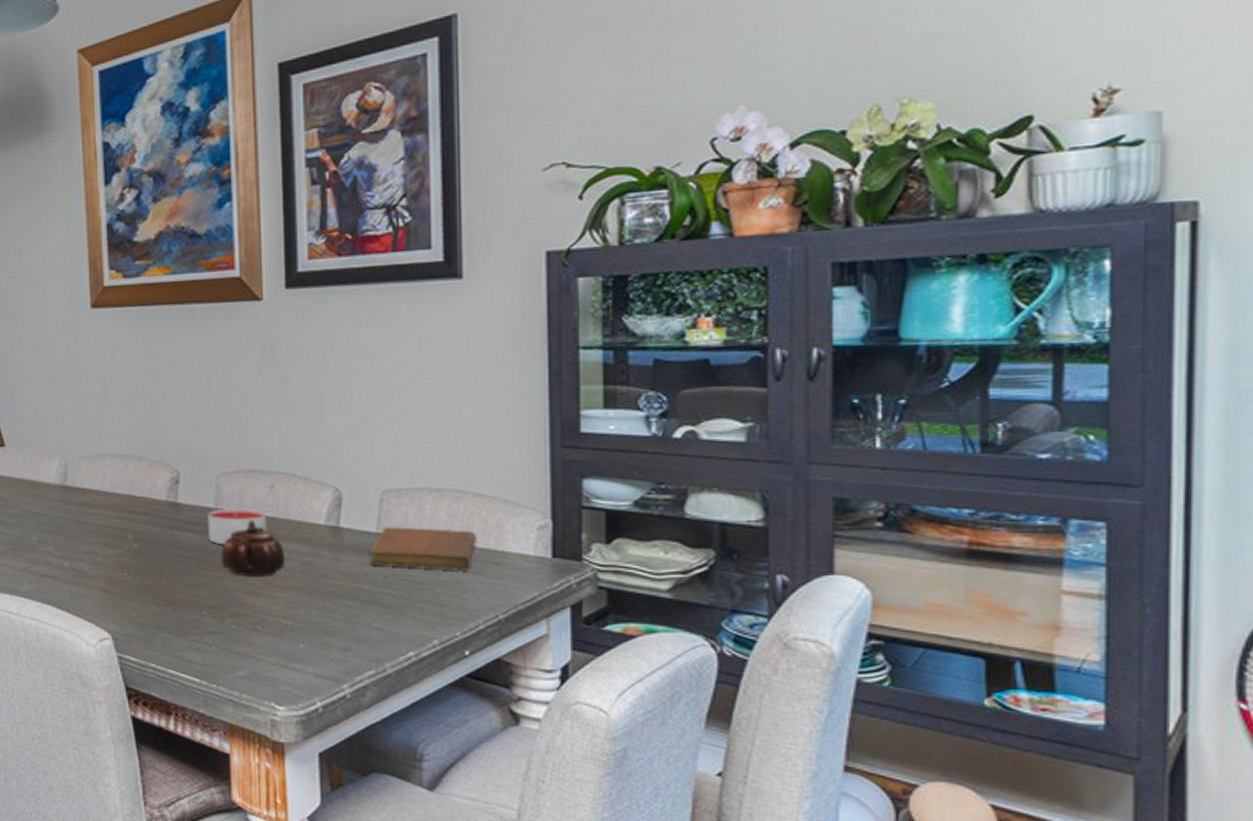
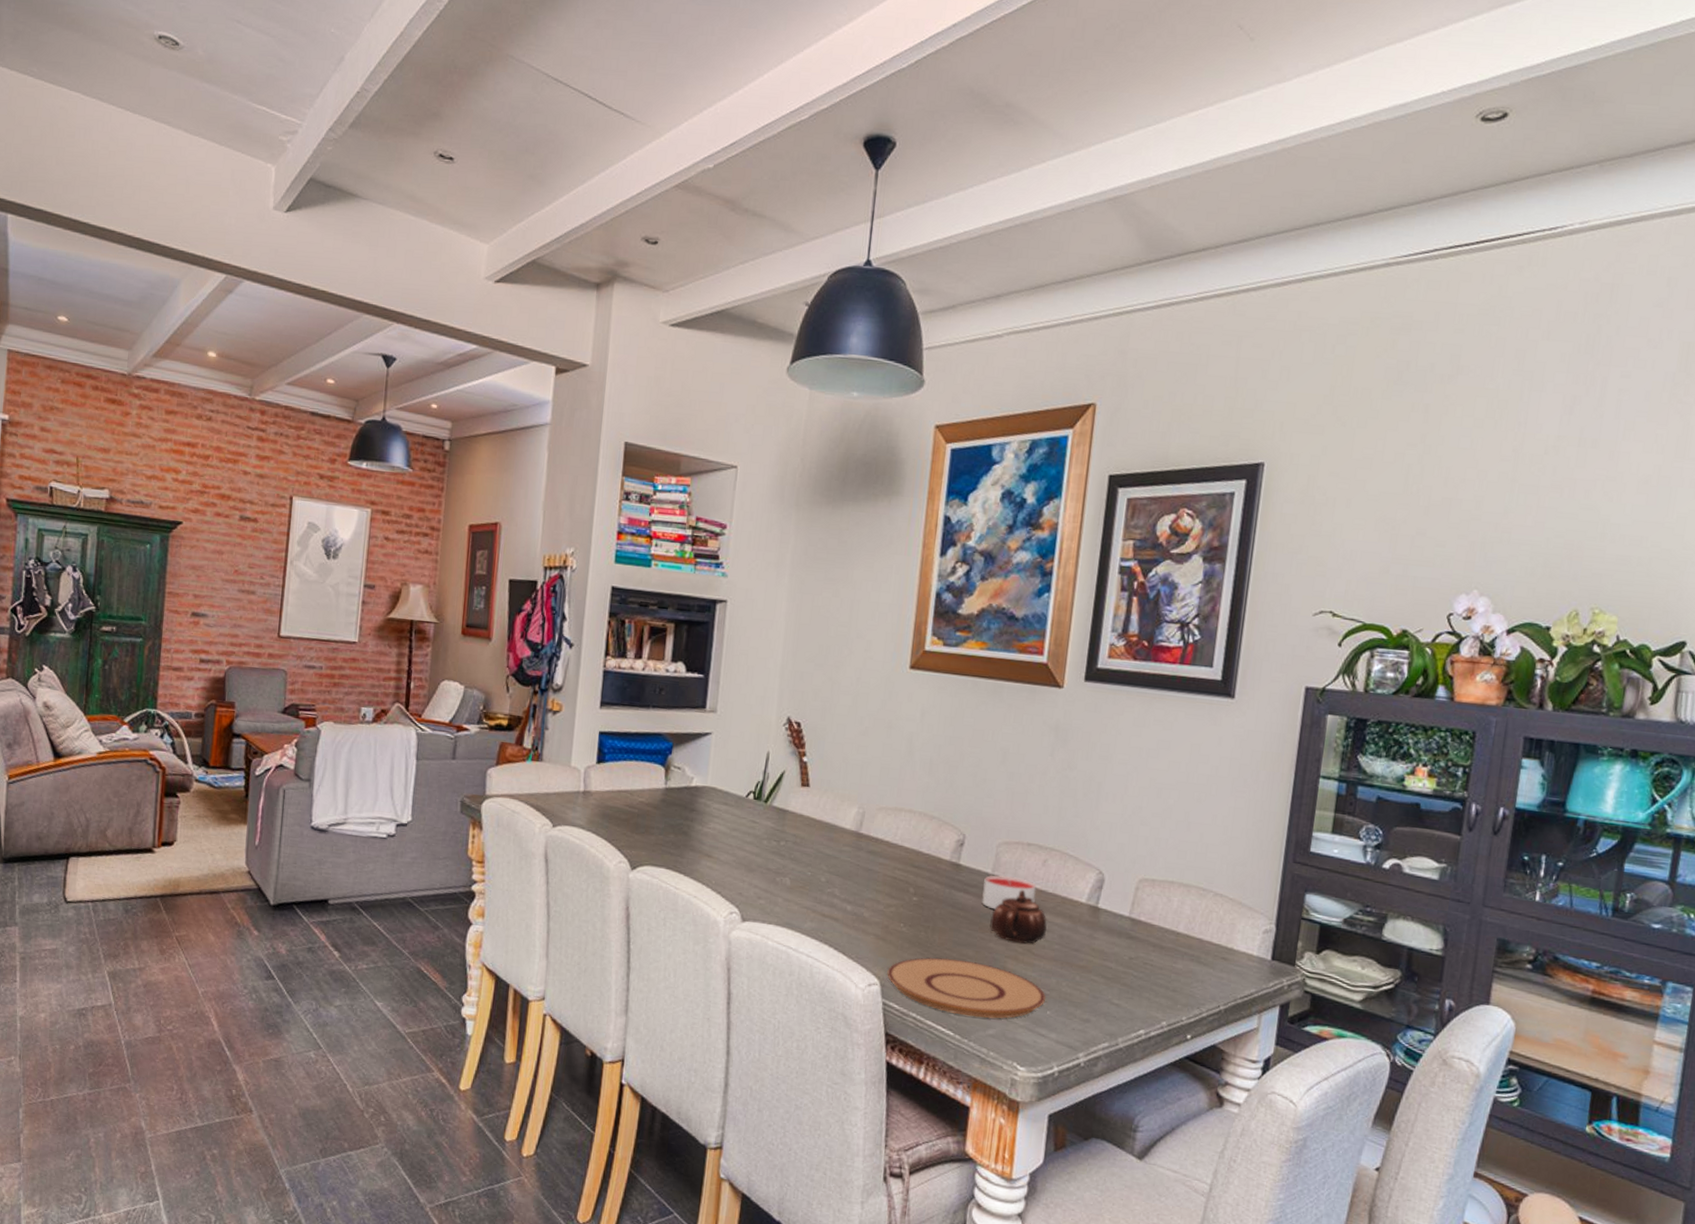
plate: none [117,603,297,660] -> present [887,957,1046,1019]
notebook: present [370,527,477,572] -> none [1119,913,1213,963]

